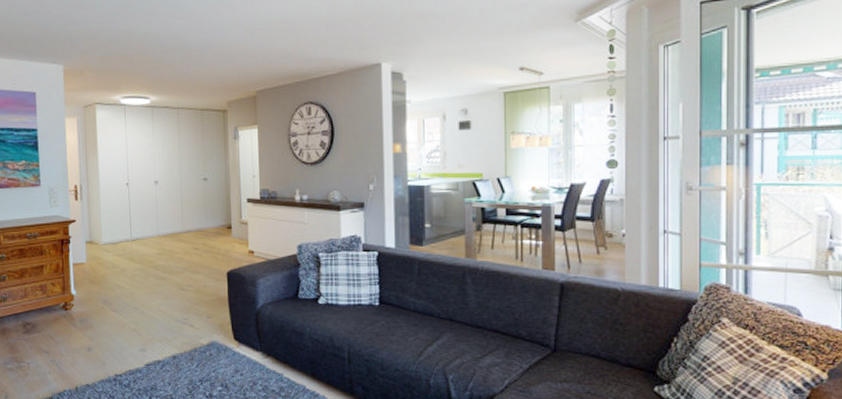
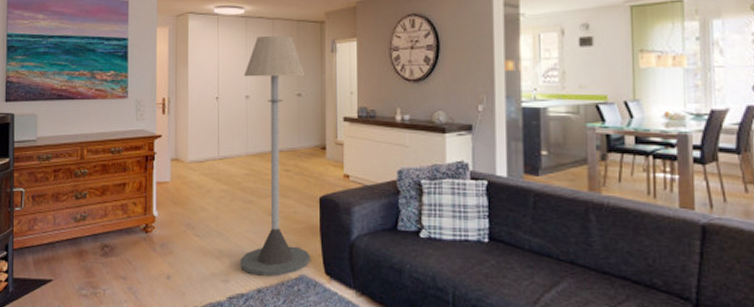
floor lamp: none [151,124,220,344] -> present [240,35,310,276]

